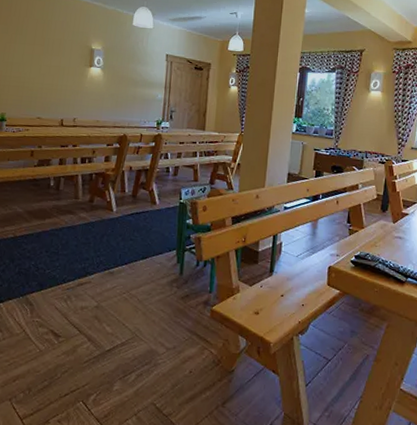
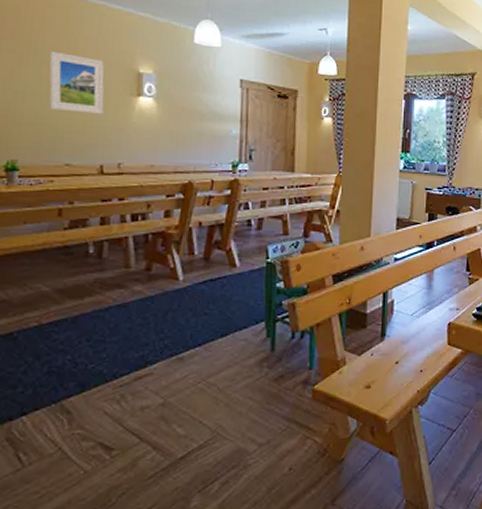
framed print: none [28,32,68,80] -> present [49,50,104,114]

